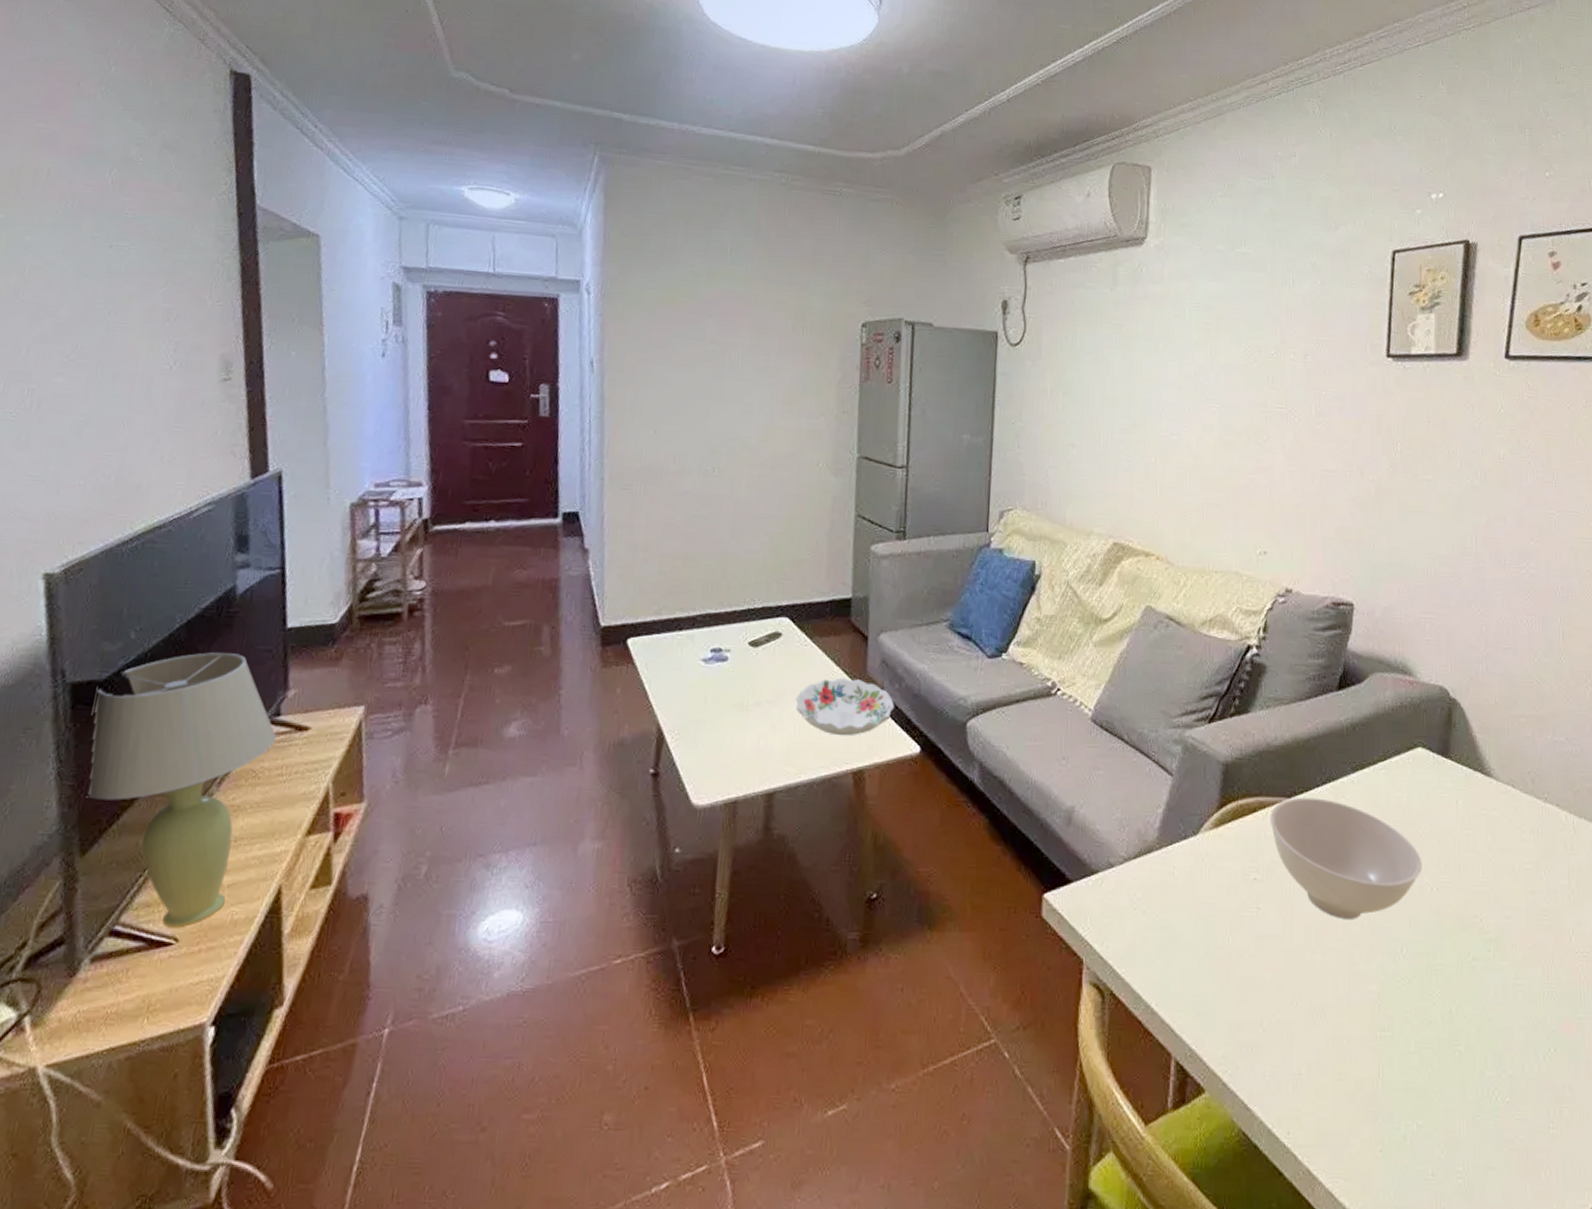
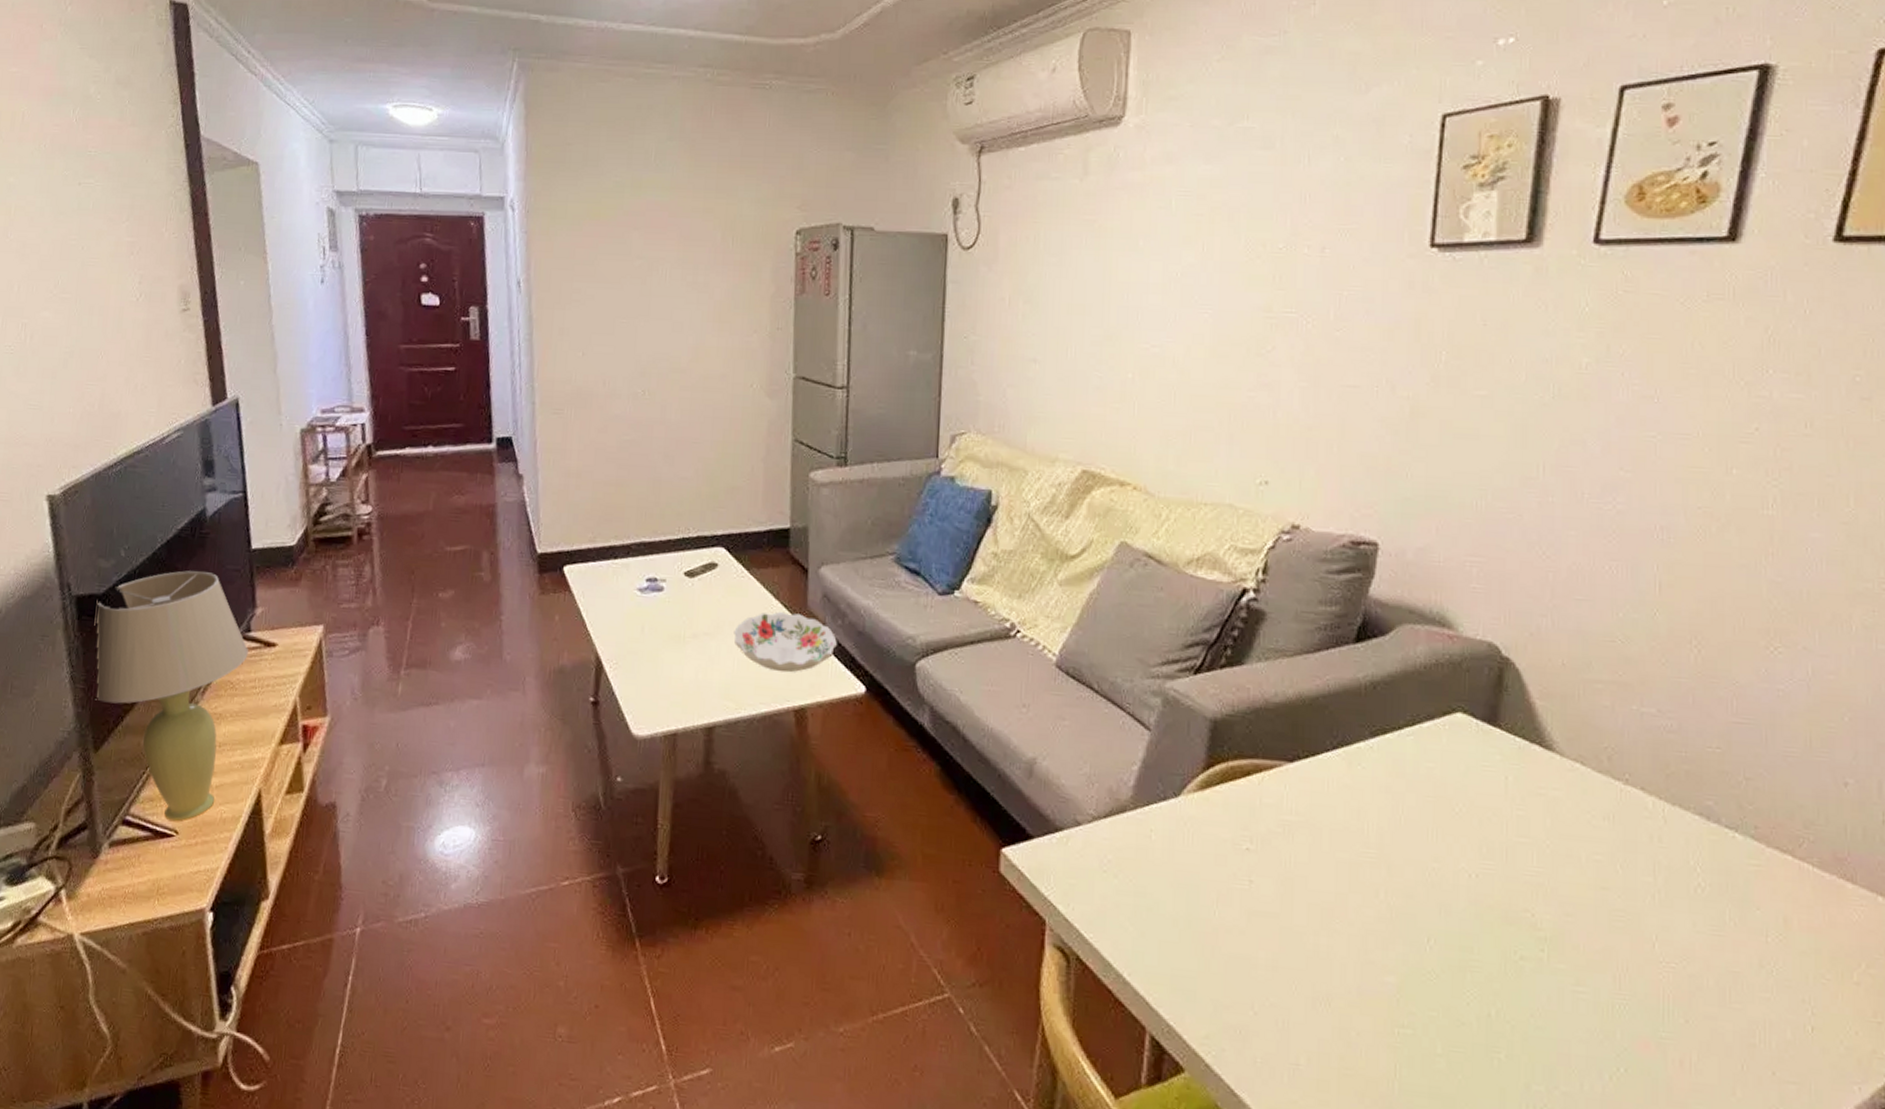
bowl: present [1269,797,1422,919] -> none [1266,762,1458,902]

